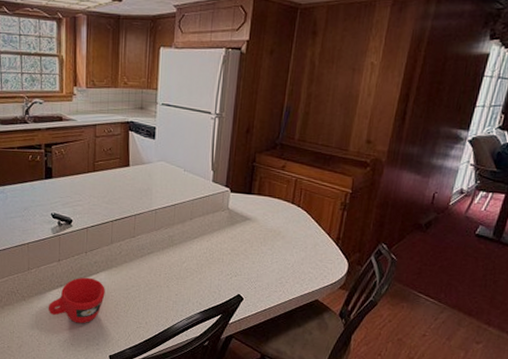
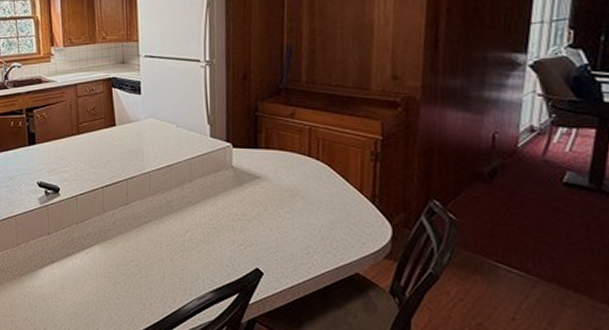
cup: present [48,277,105,324] -> none [40,251,101,306]

